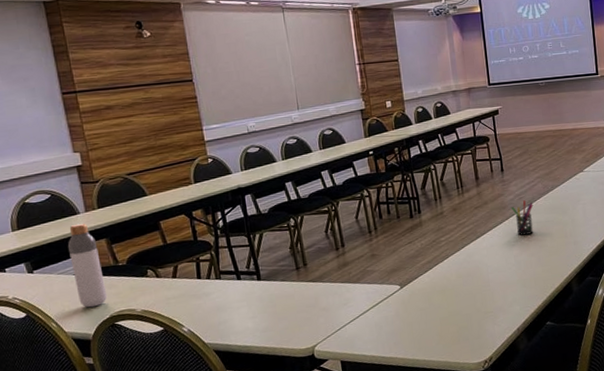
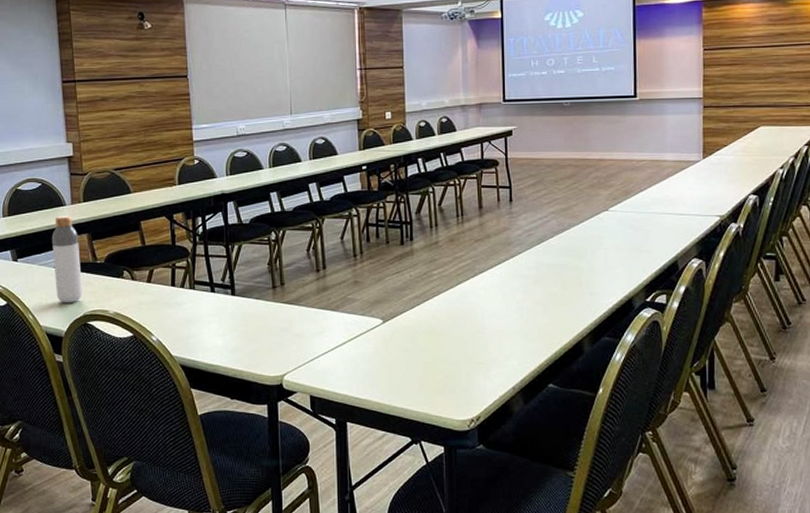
pen holder: present [512,200,534,236] -> none [518,238,545,278]

